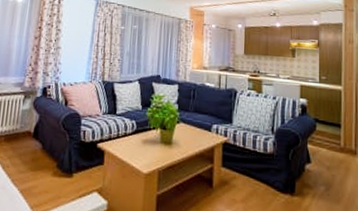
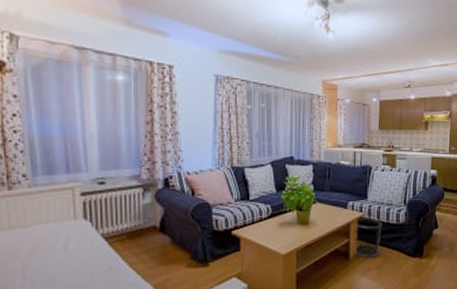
waste bin: none [218,142,248,188] -> present [354,217,382,258]

